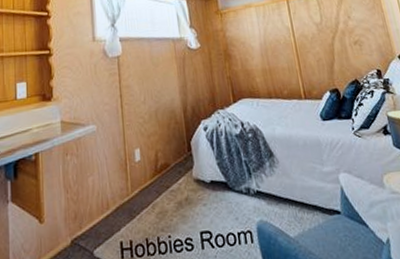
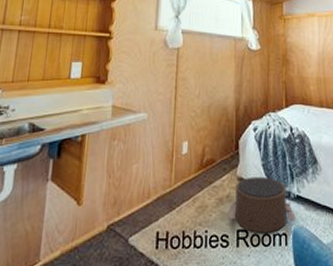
pouf: none [189,175,259,233] -> present [229,176,296,233]

